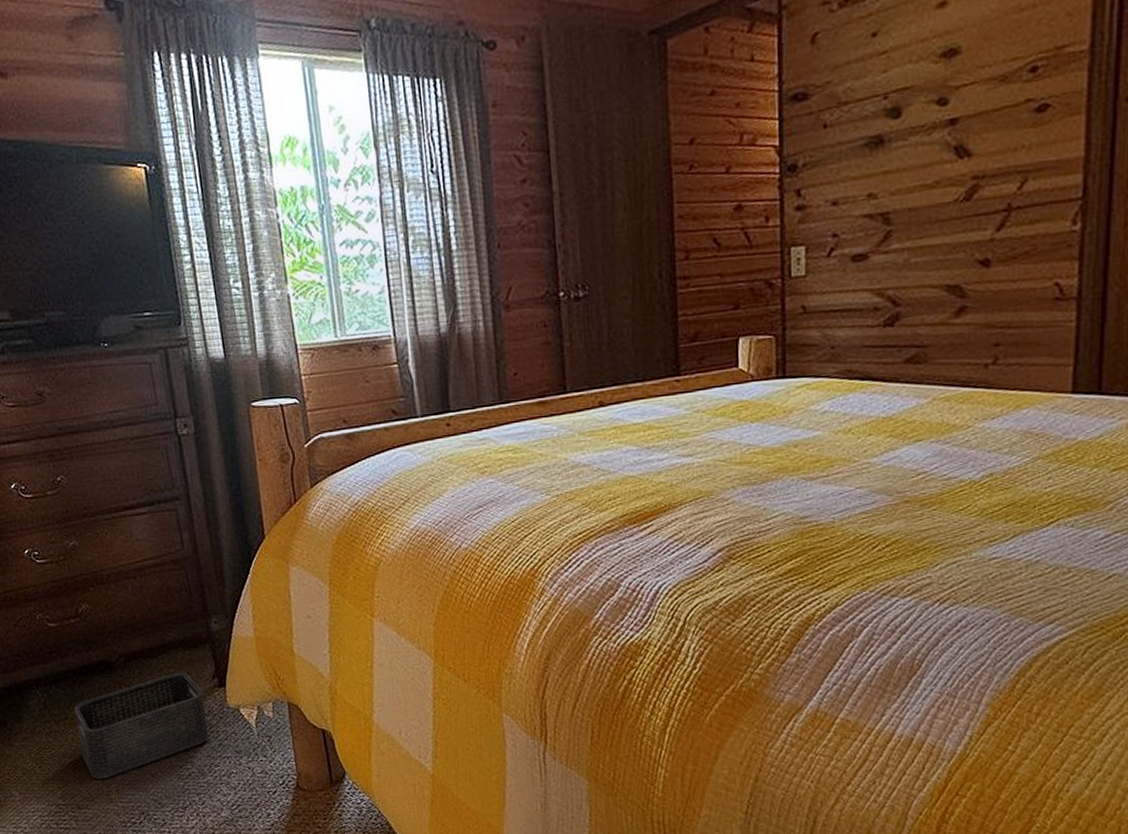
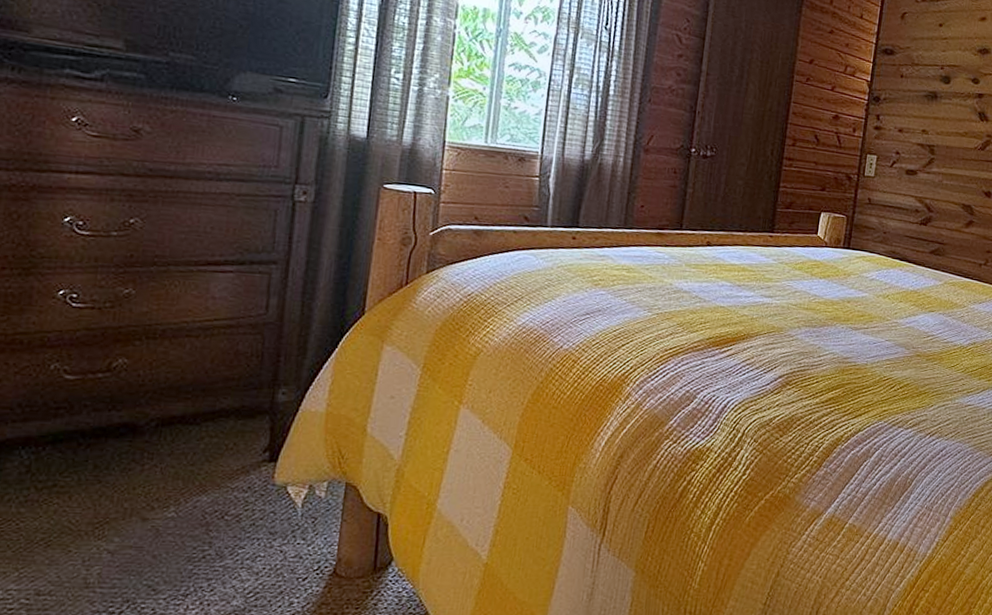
storage bin: present [74,673,209,779] -> none [62,443,248,559]

